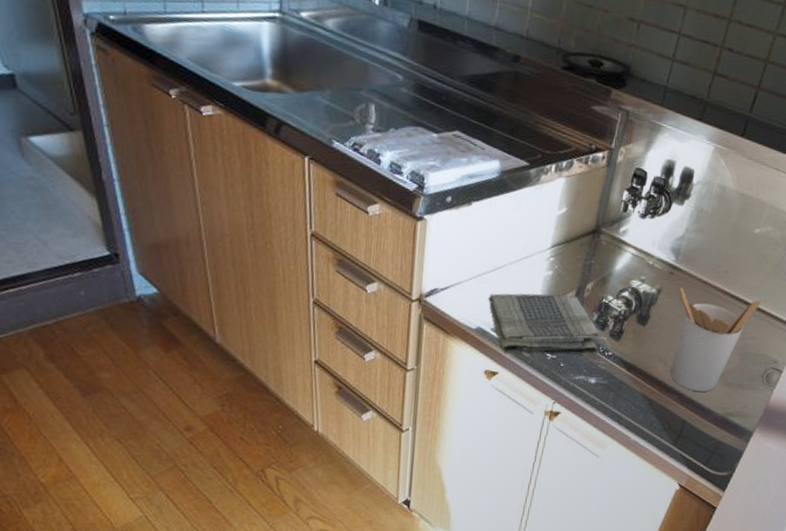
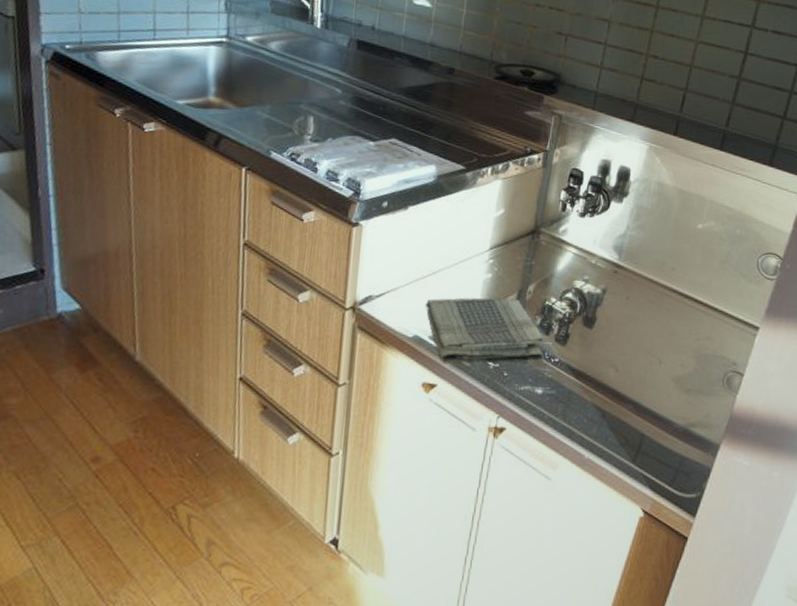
utensil holder: present [670,287,762,393] -> none [623,286,713,401]

